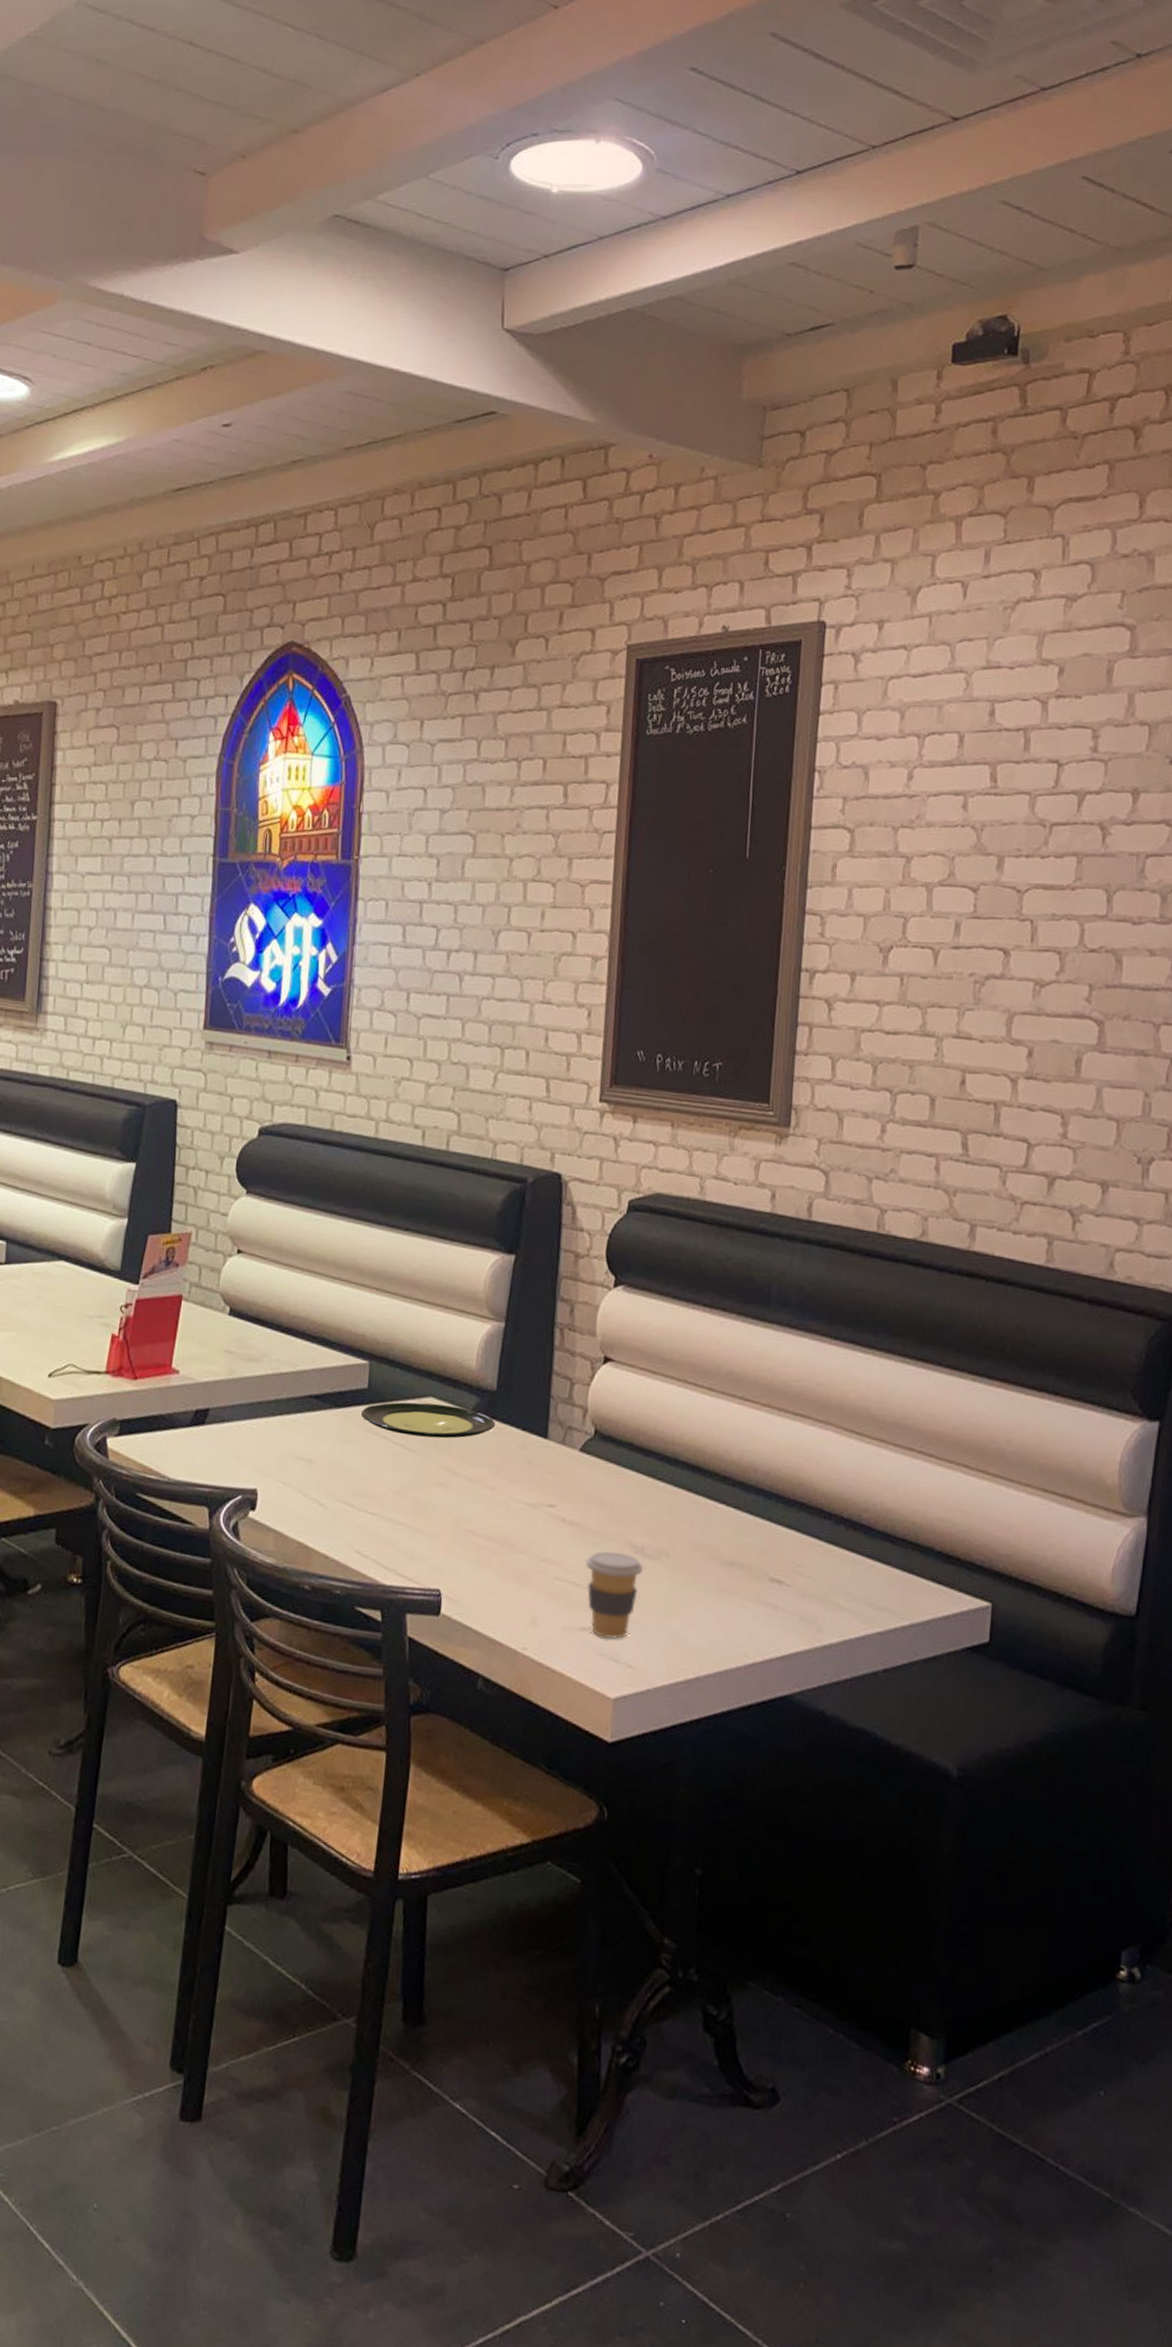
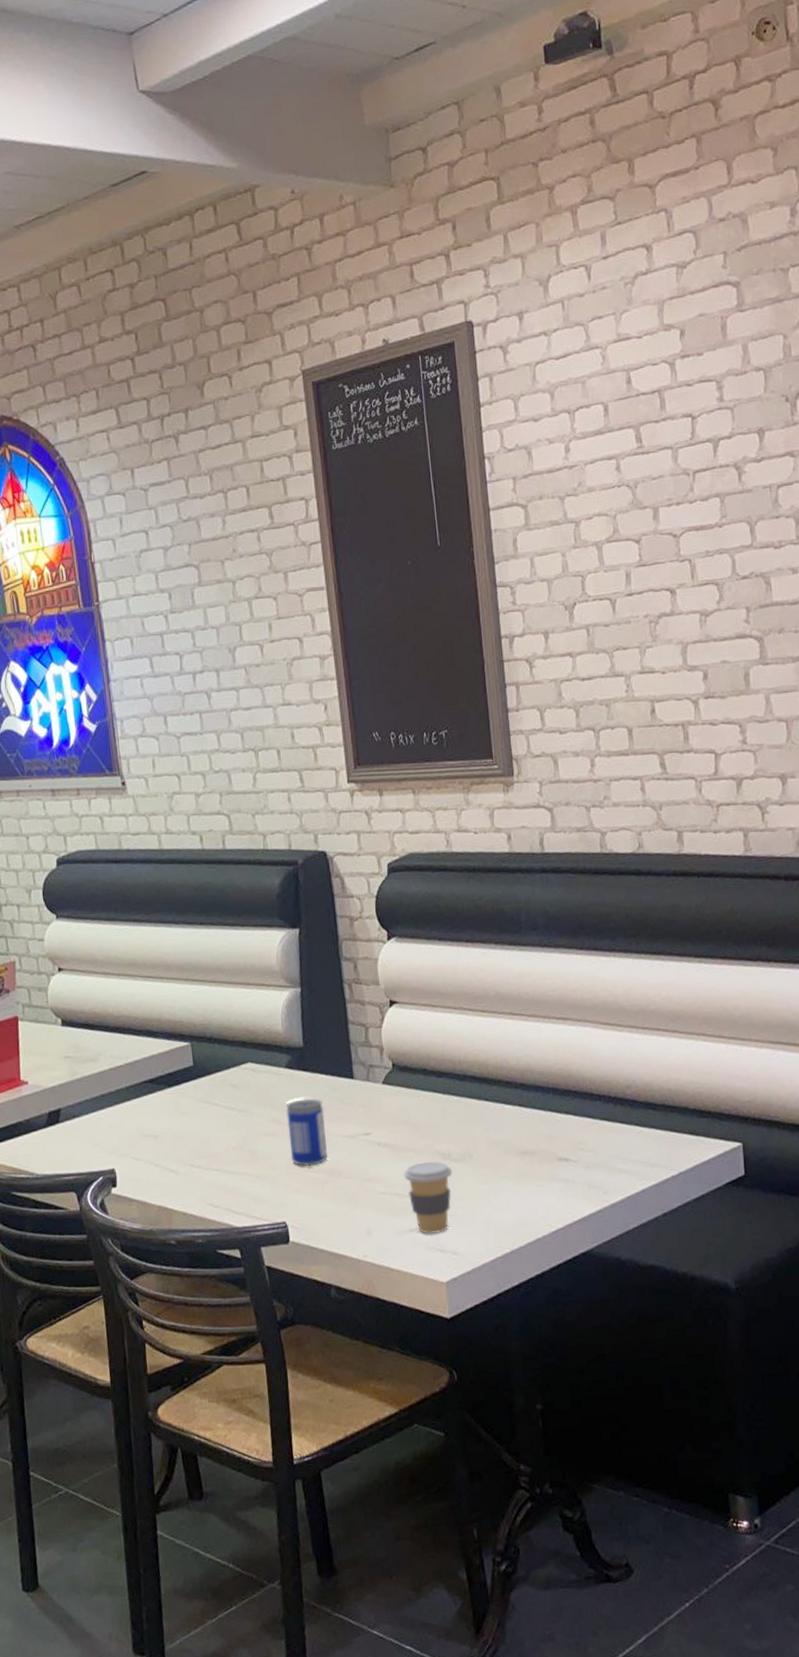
plate: present [360,1402,496,1438] -> none [191,1066,308,1099]
beer can: none [460,1450,508,1531] -> present [286,1098,328,1167]

